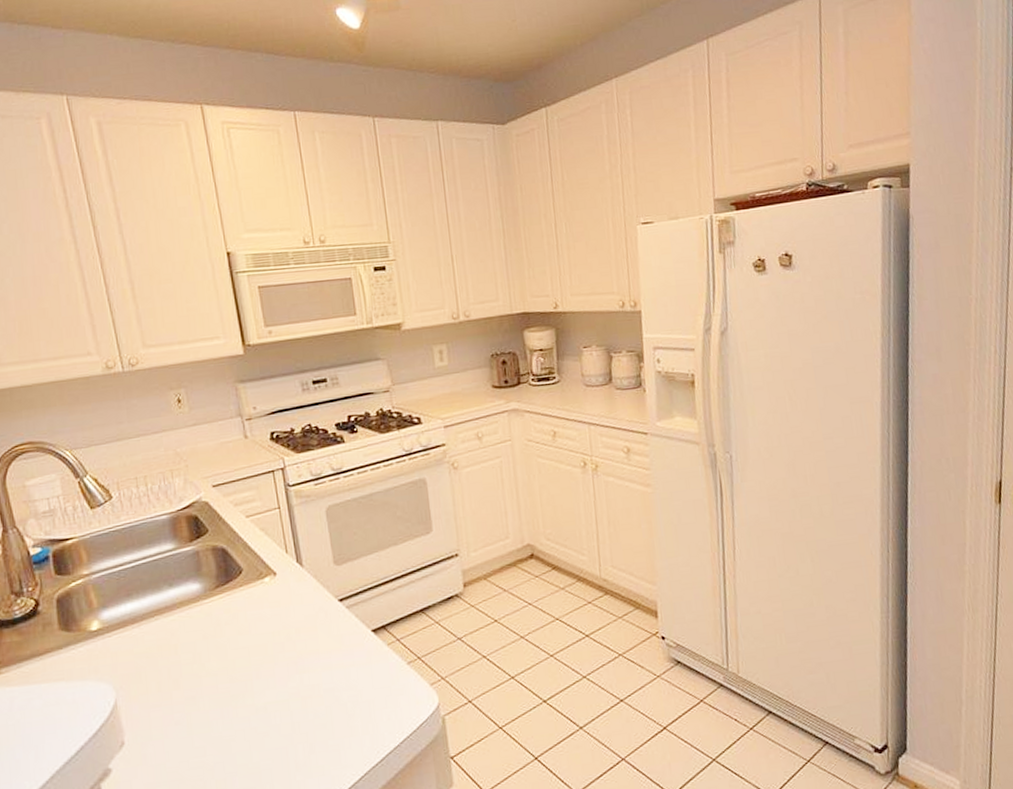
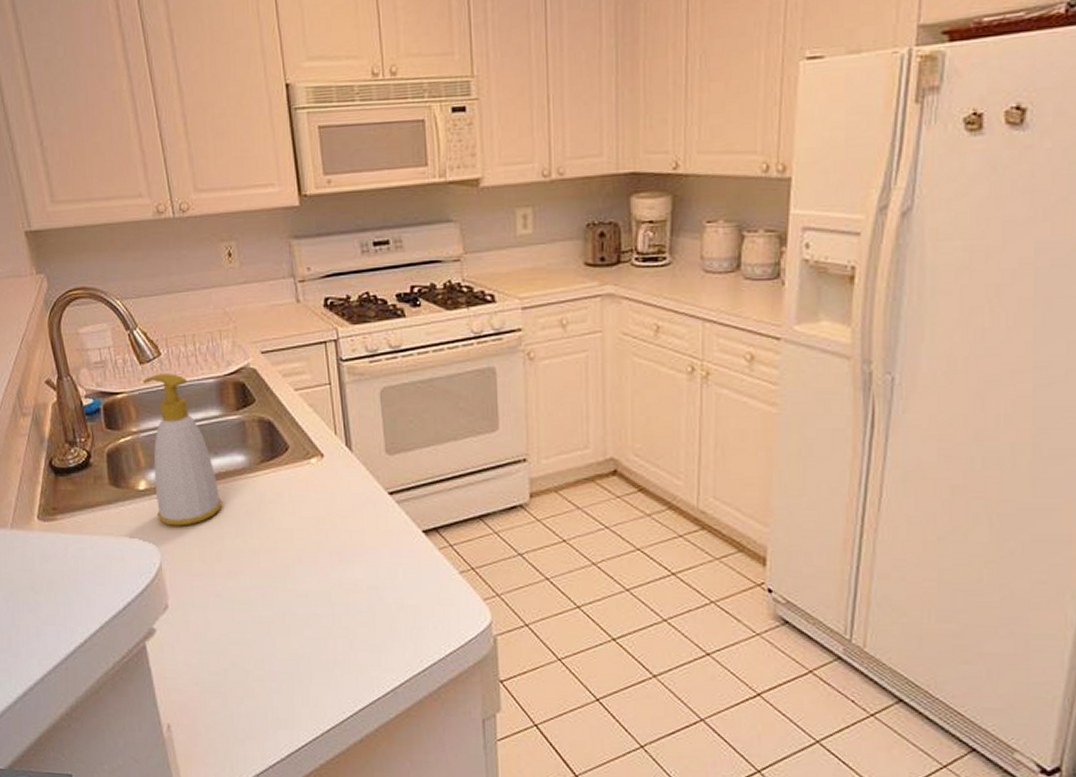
soap bottle: none [95,514,179,662] -> present [143,374,223,526]

